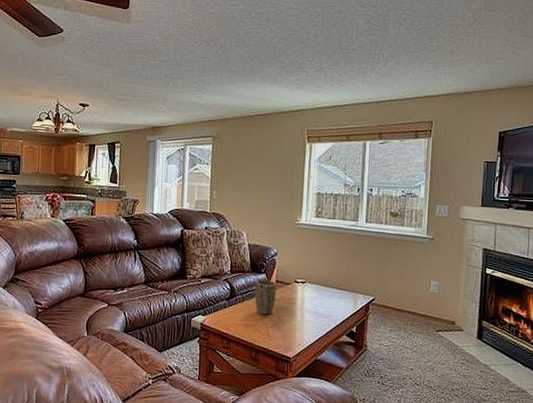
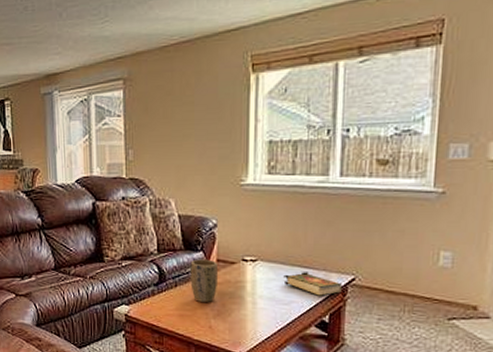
book: none [324,292,365,312] -> present [283,272,342,296]

